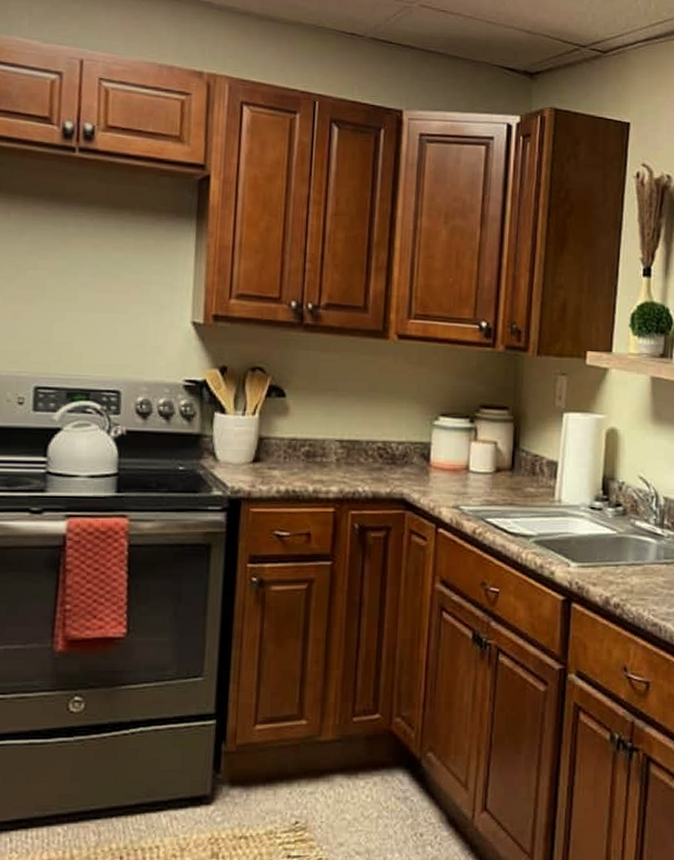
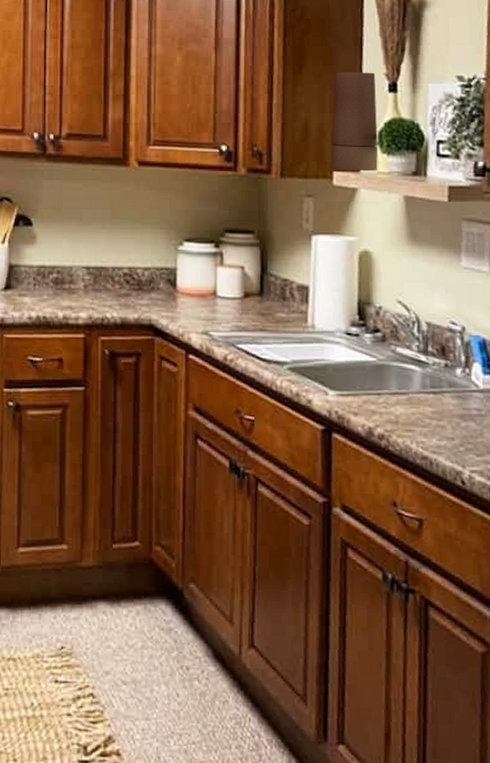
canister: none [585,254,631,352] -> present [330,72,378,172]

